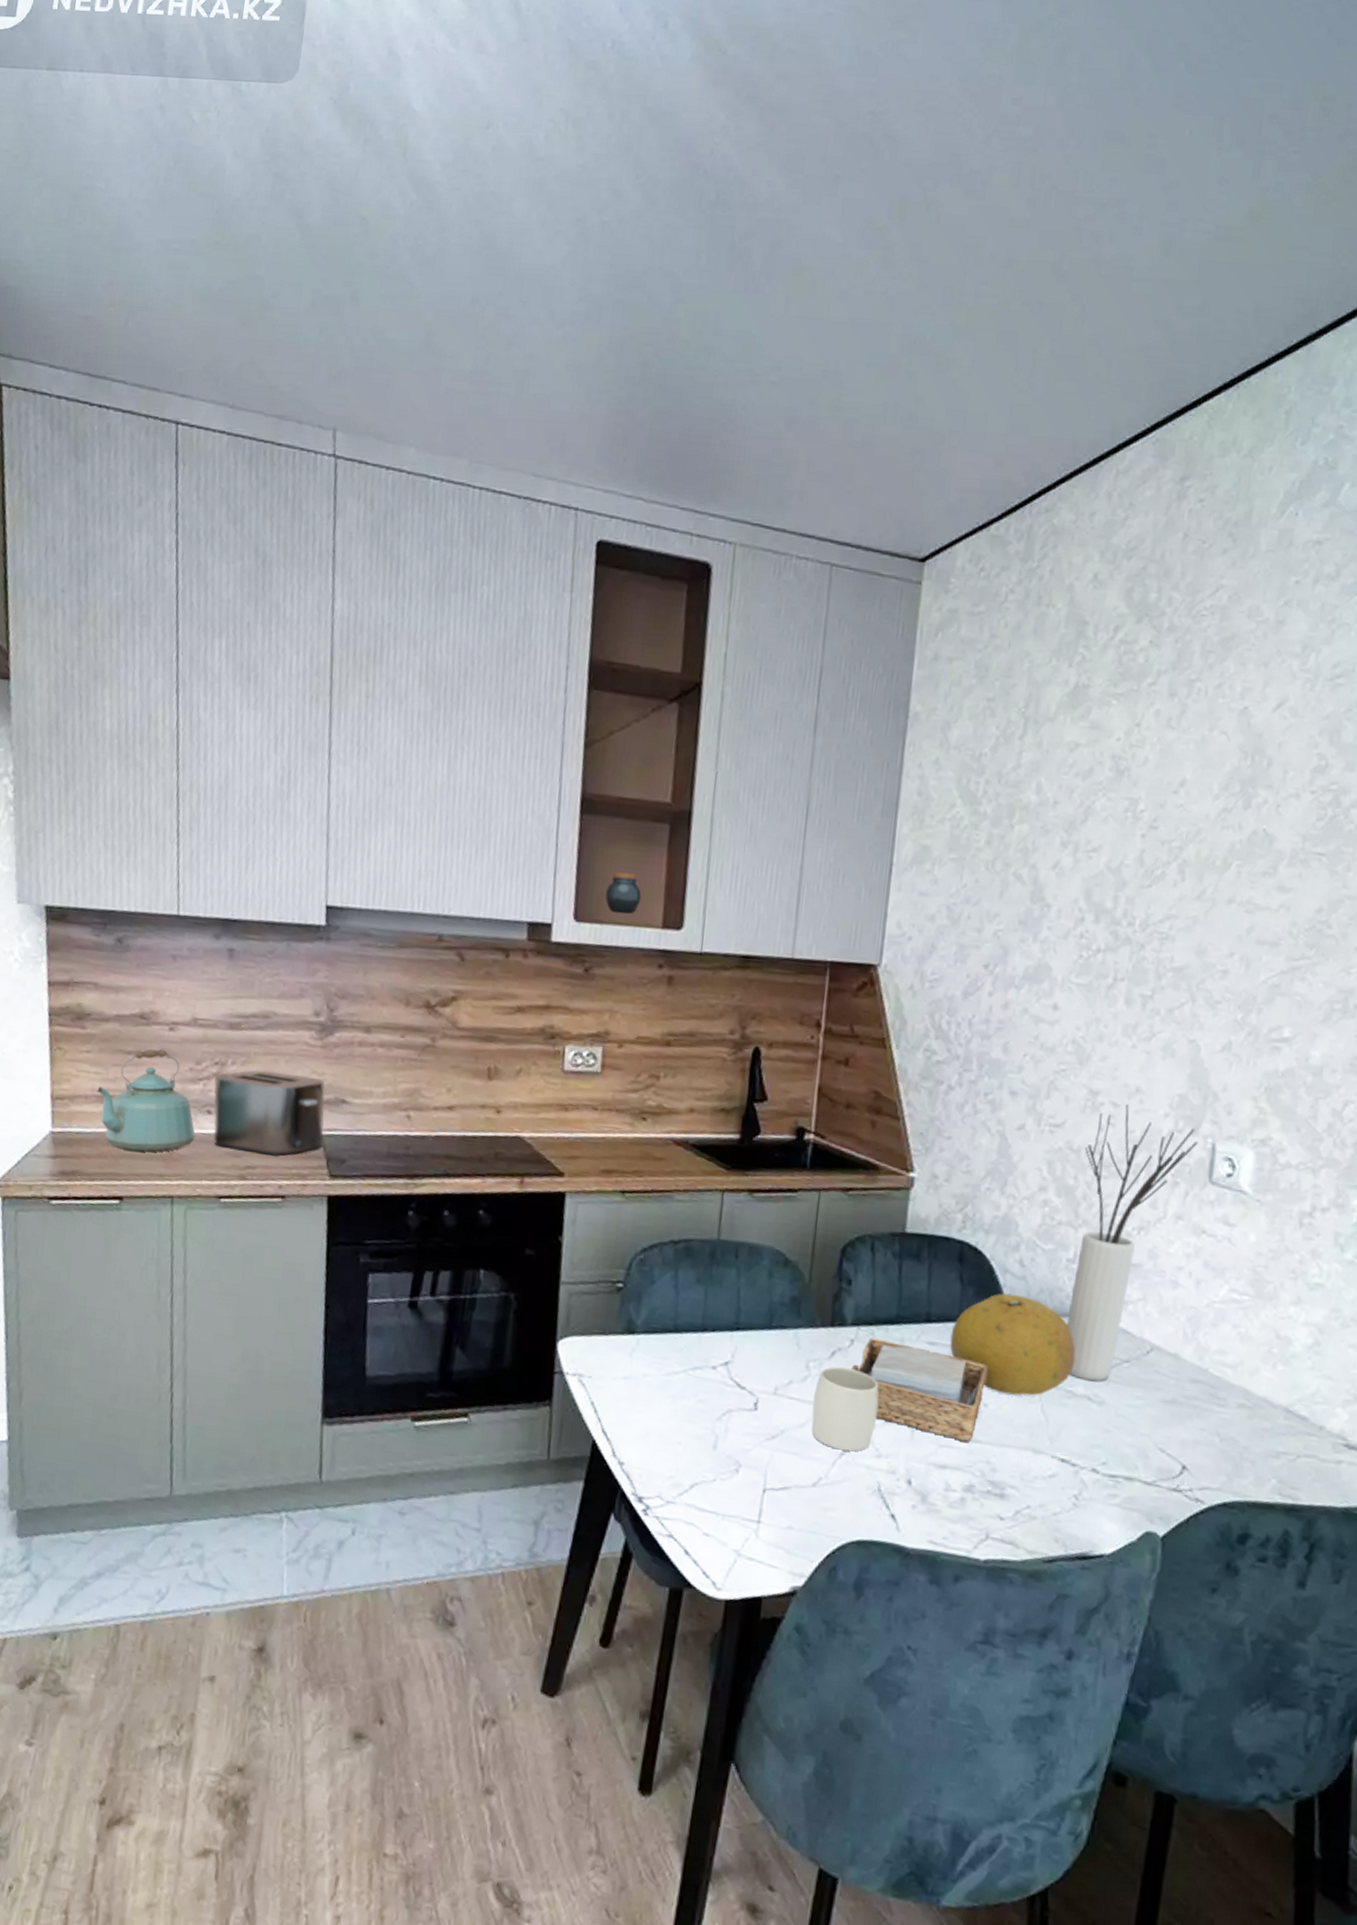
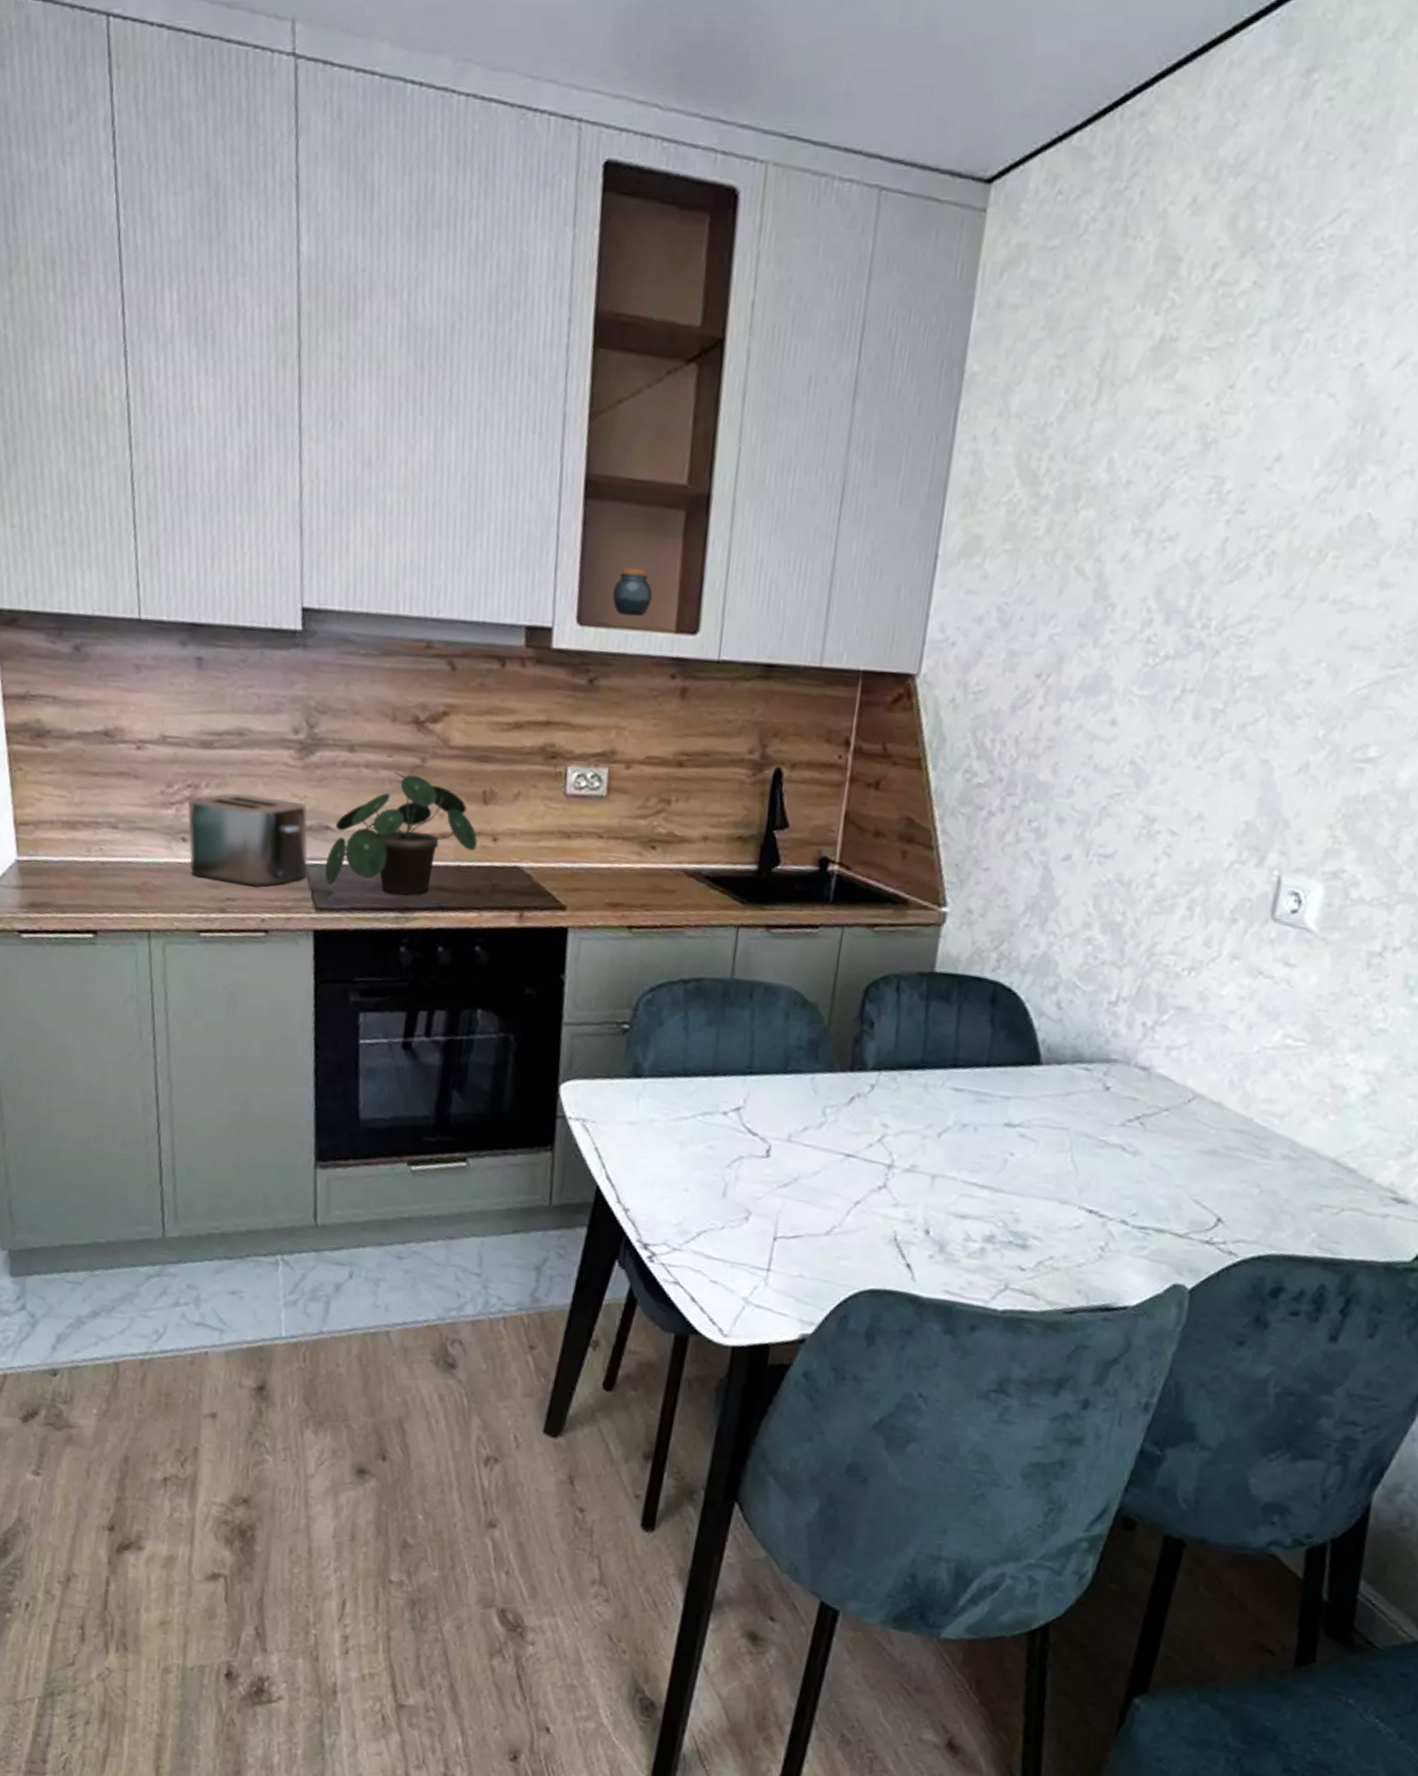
kettle: present [97,1048,196,1153] -> none [63,769,170,883]
potted plant: none [339,1050,482,1164] -> present [324,771,477,896]
mug: present [811,1366,880,1452] -> none [826,1113,899,1201]
napkin holder: present [851,1338,987,1442] -> none [870,1083,1015,1192]
fruit: present [949,1293,1076,1395] -> none [976,1037,1112,1145]
vase: present [1066,1104,1198,1382] -> none [1103,832,1263,1131]

